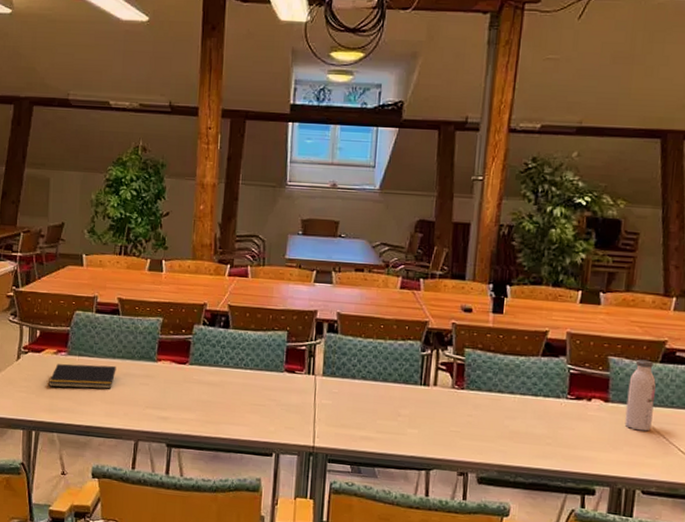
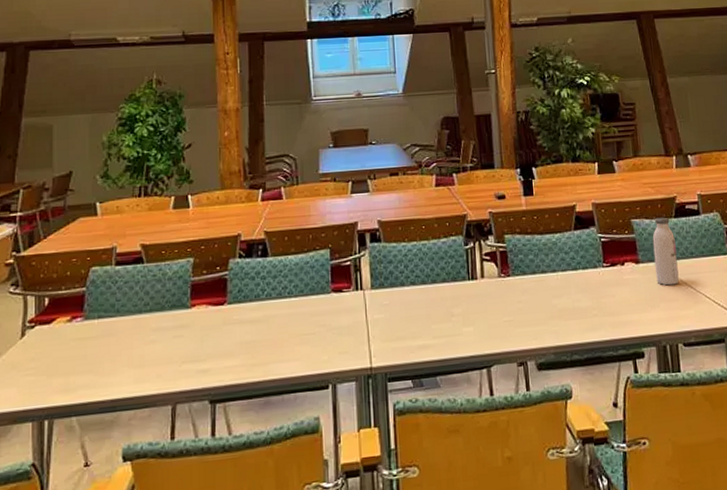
notepad: present [48,364,116,389] -> none [62,322,144,362]

